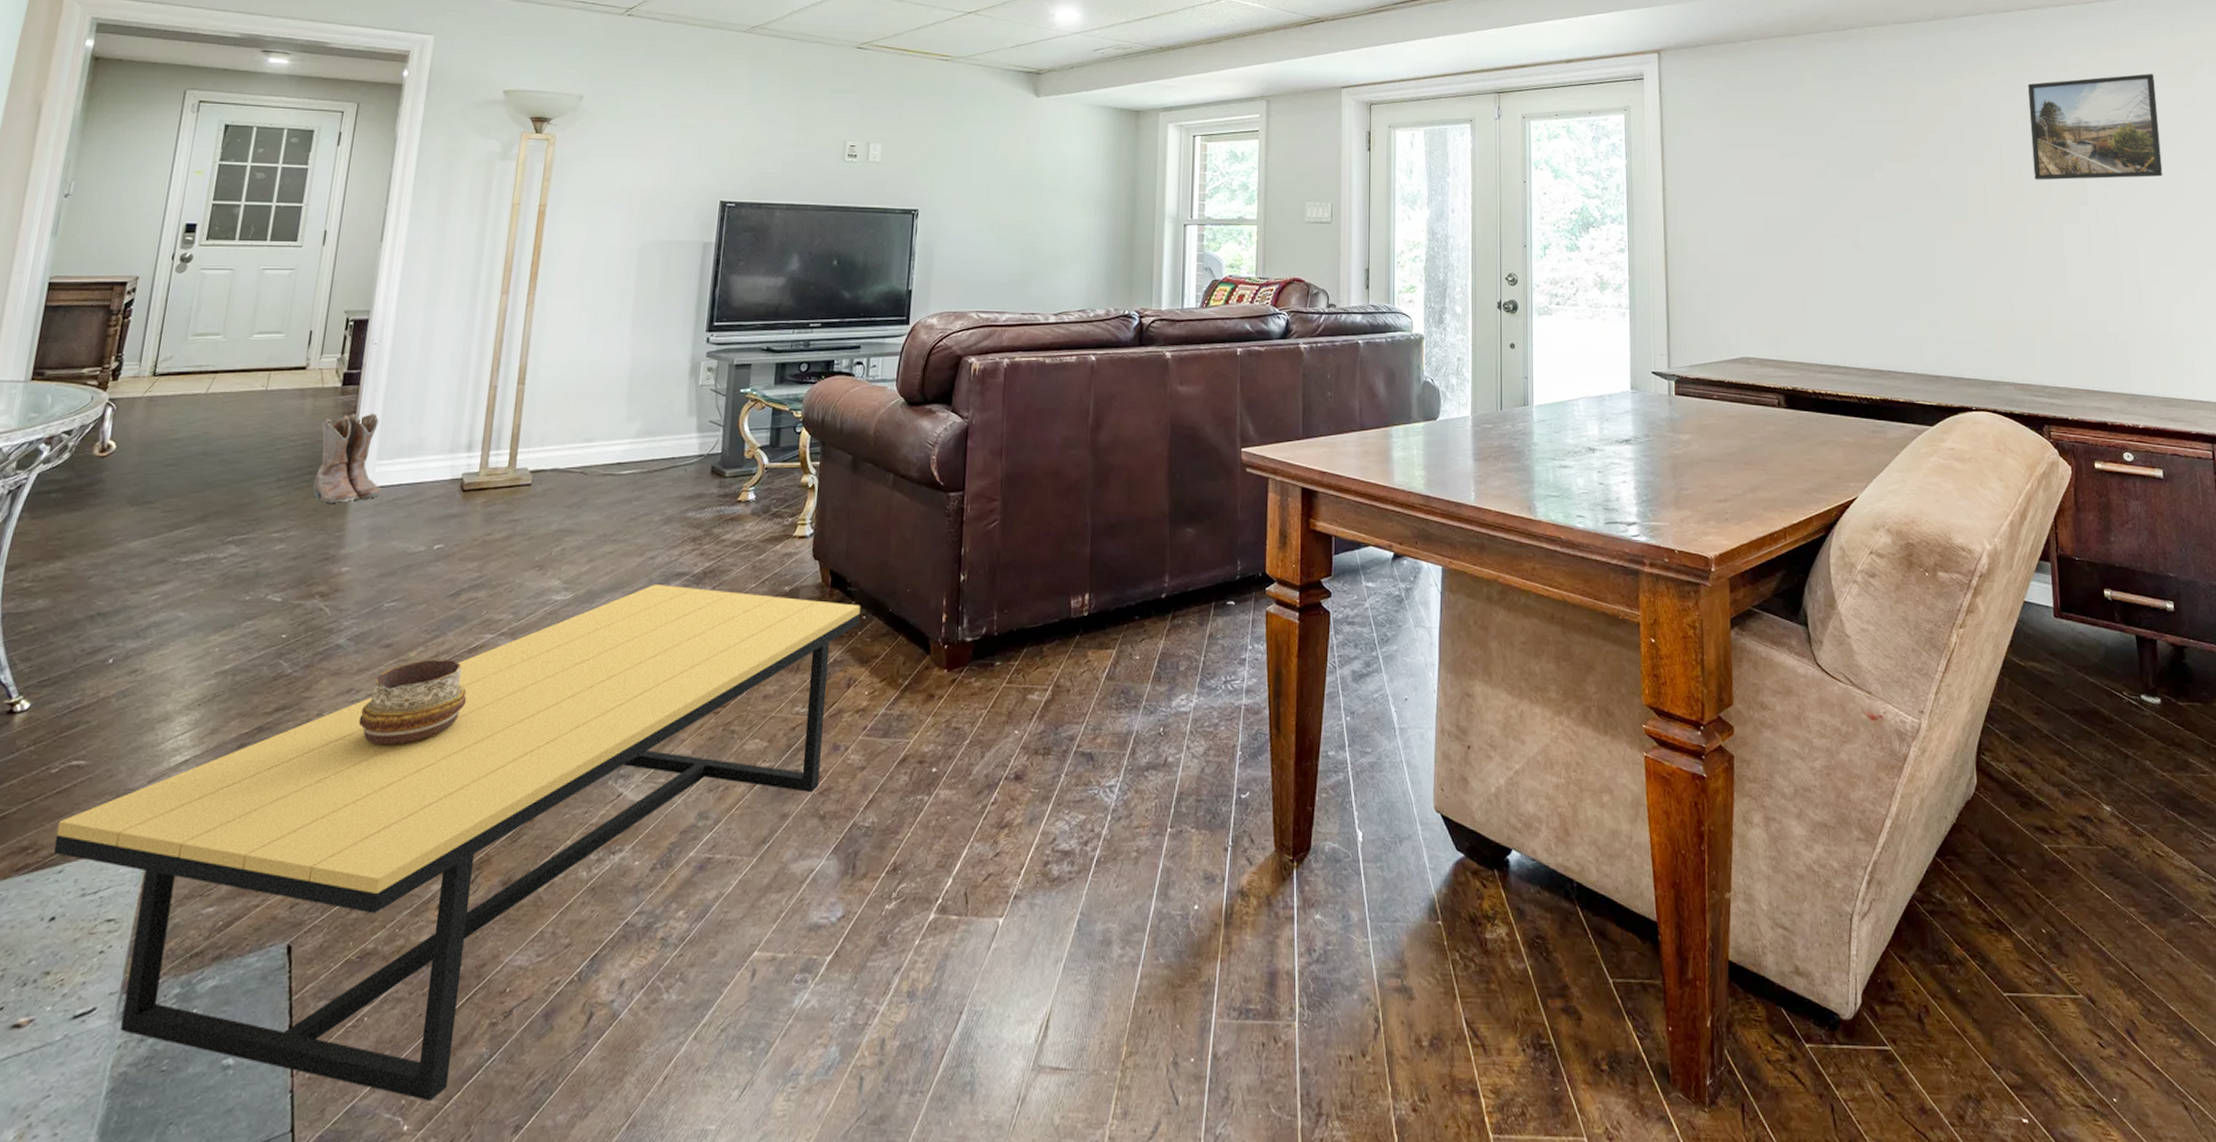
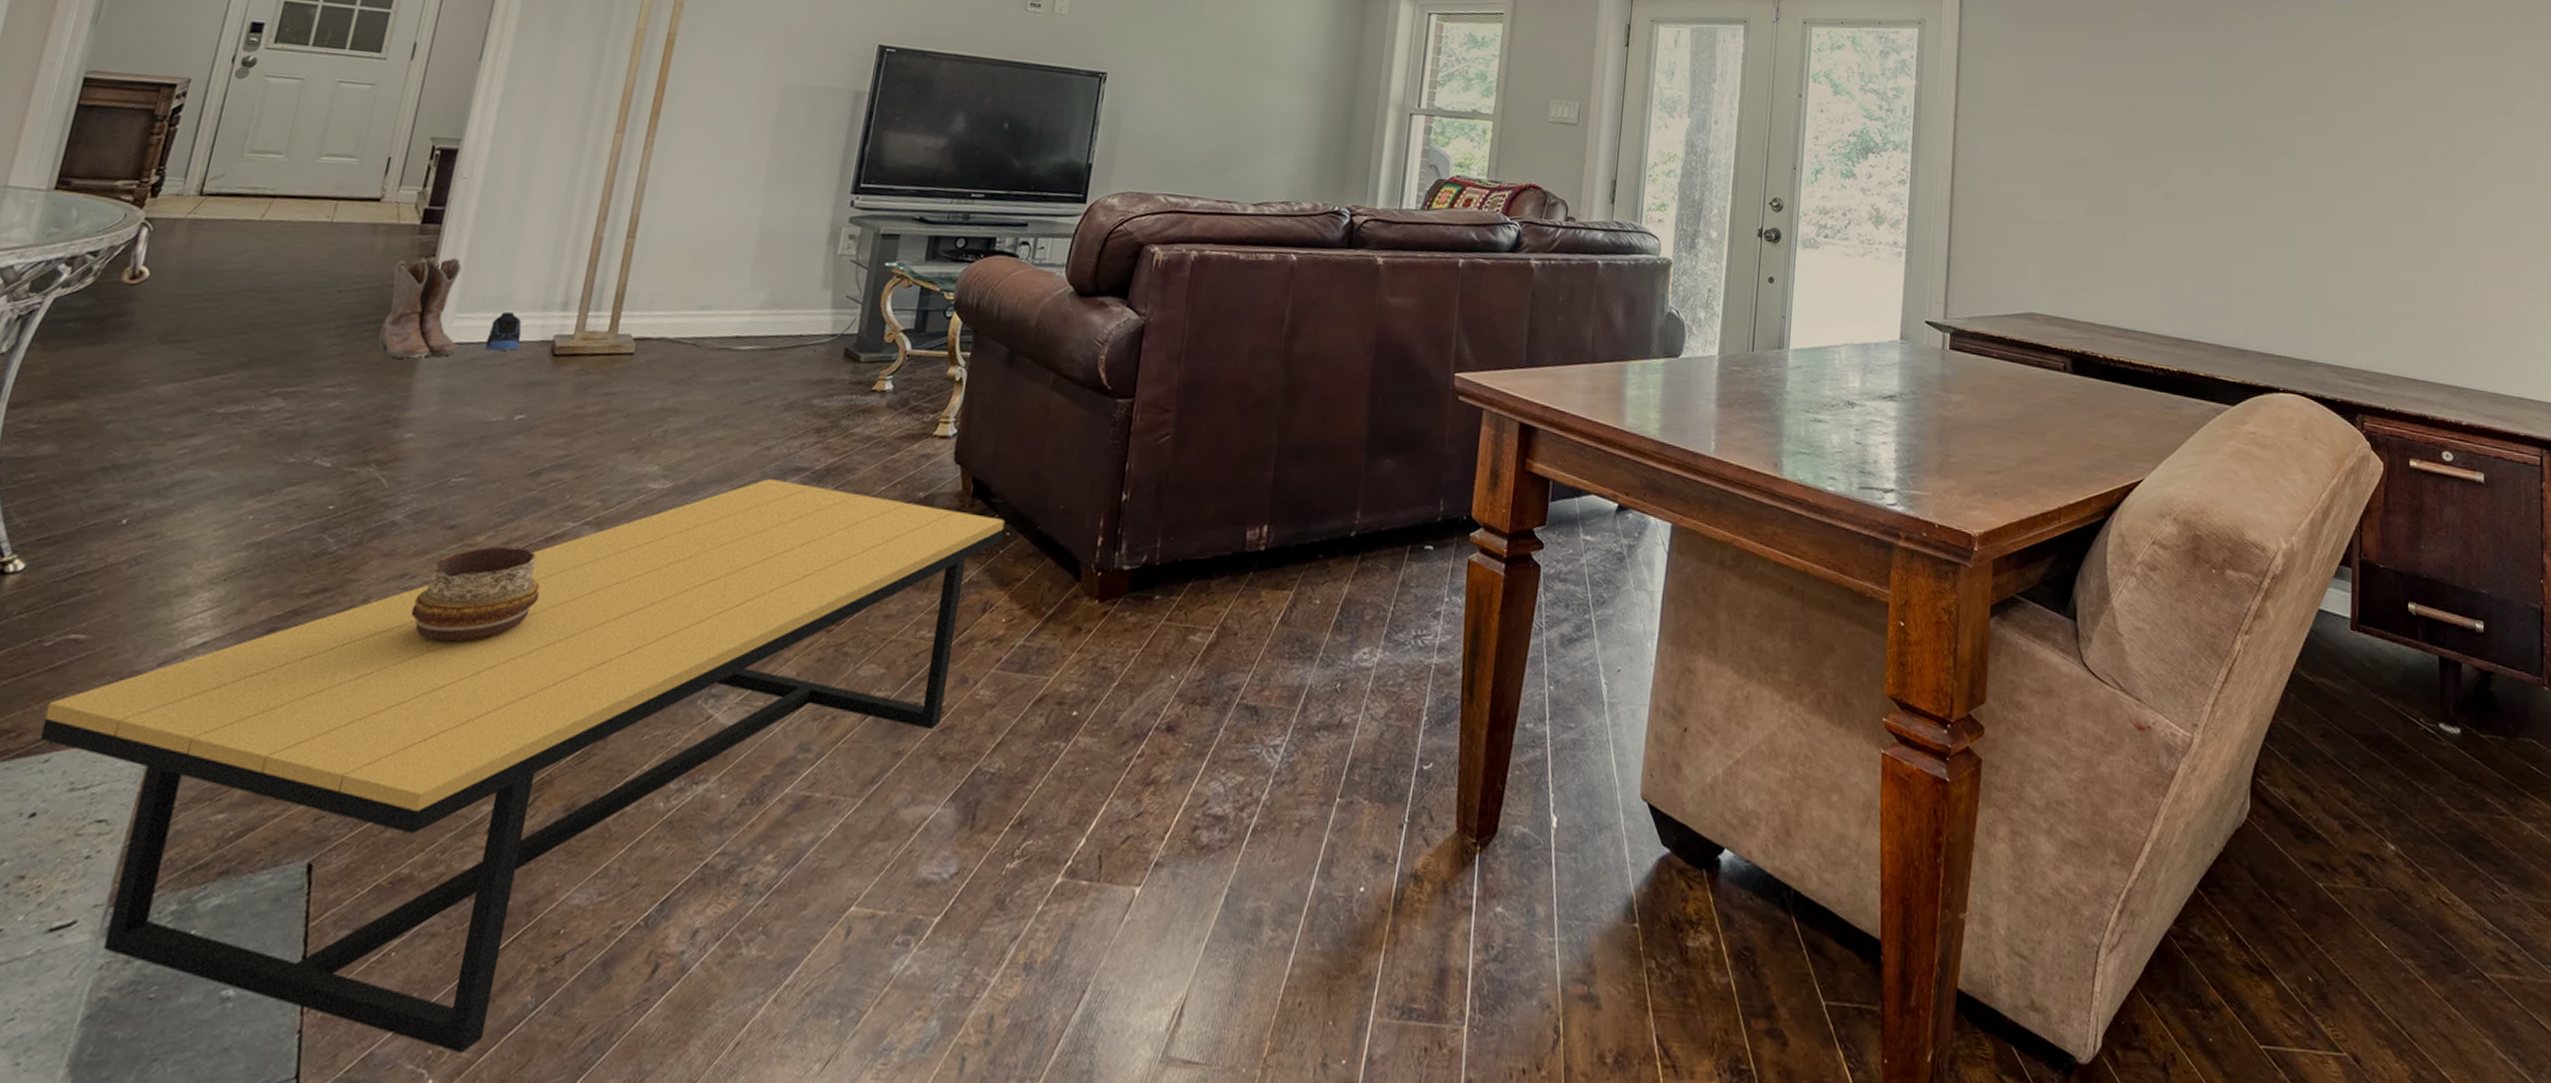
sneaker: none [404,455,435,491] -> present [485,311,522,351]
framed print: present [2027,74,2163,180] -> none [2370,29,2512,146]

